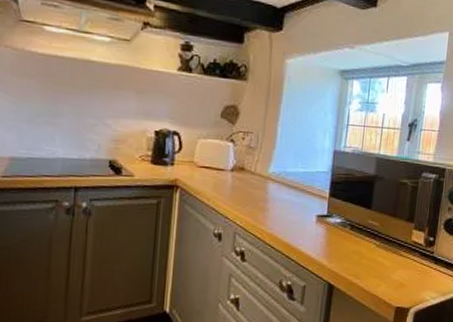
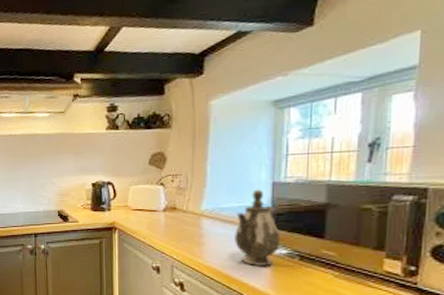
teapot: none [297,156,337,235] -> present [235,189,281,266]

